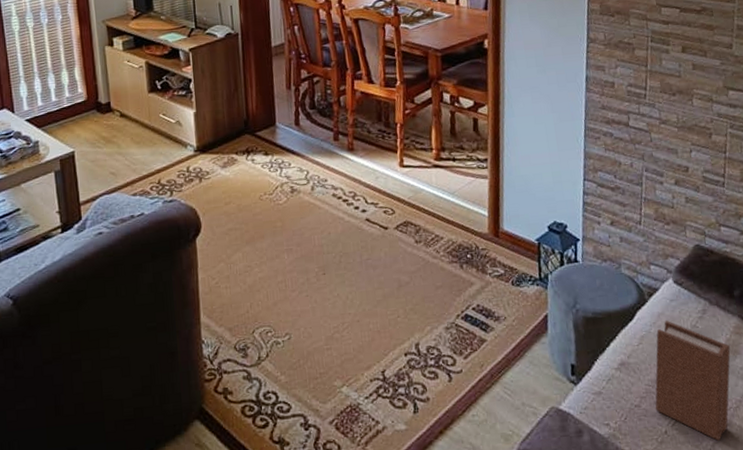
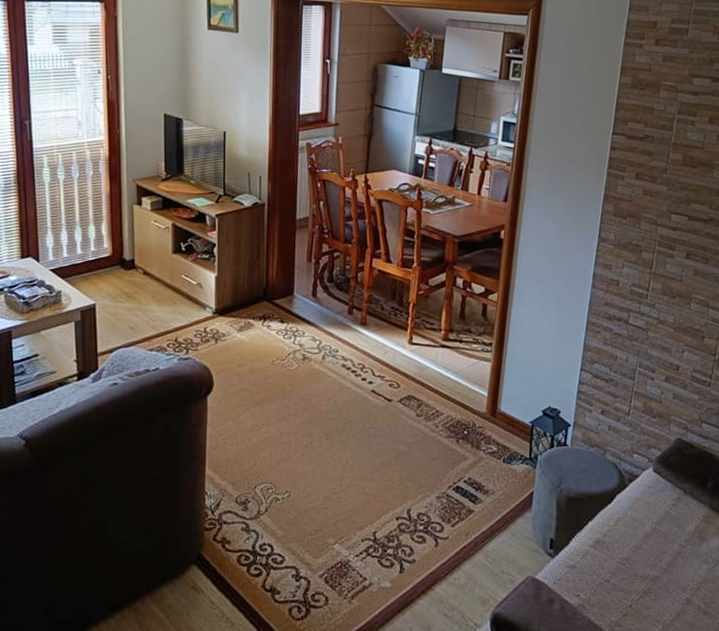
book: present [655,320,731,441] -> none [623,504,698,617]

